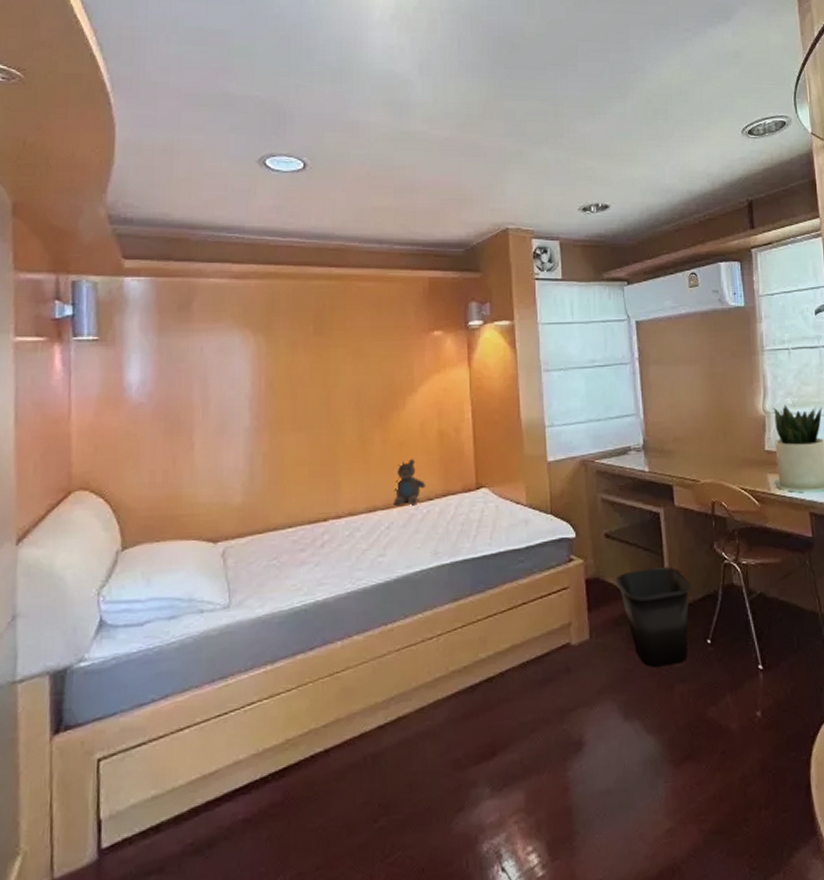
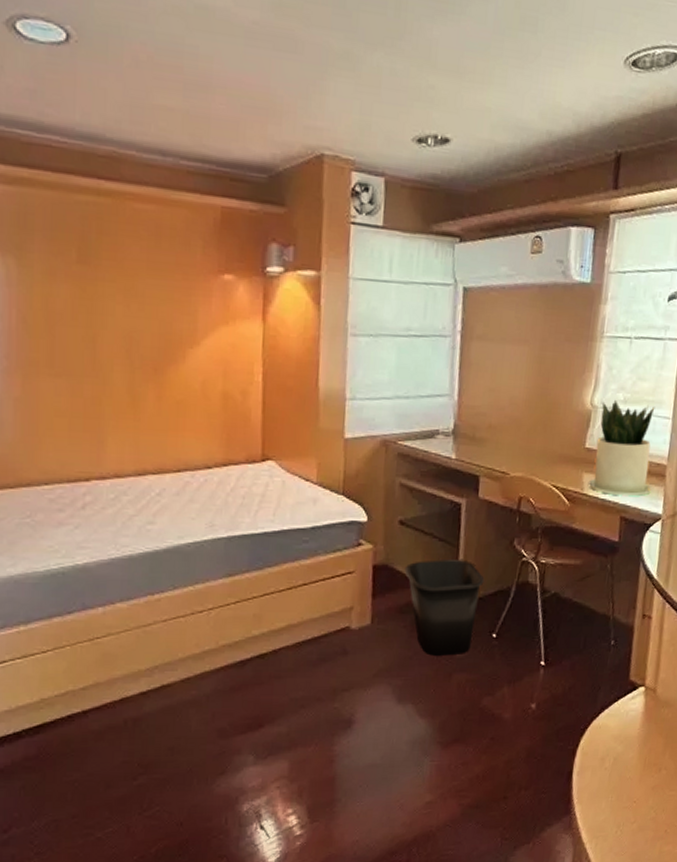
stuffed animal: present [394,459,425,507] -> none [166,422,204,473]

